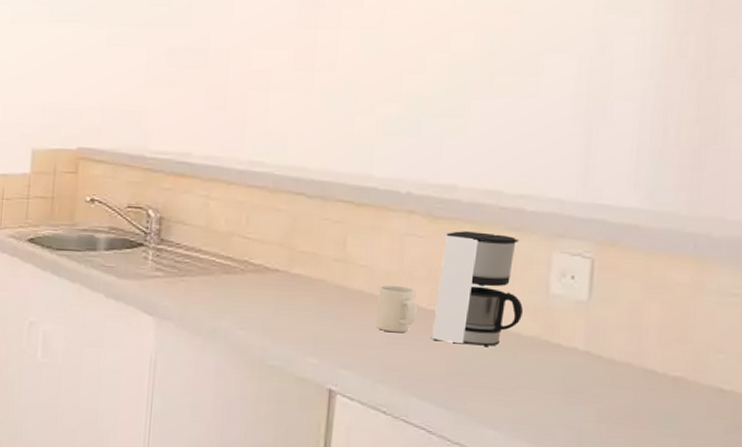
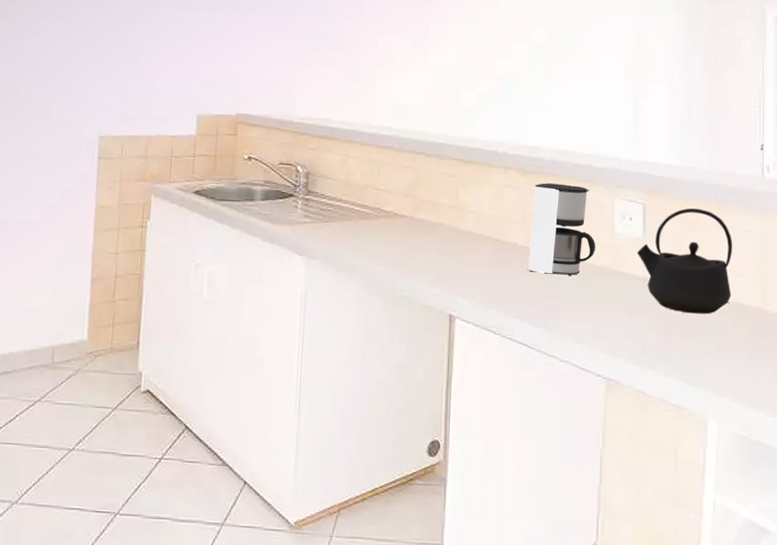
mug: present [376,285,419,333] -> none [485,227,517,266]
kettle: none [578,264,714,400] -> present [637,207,733,314]

